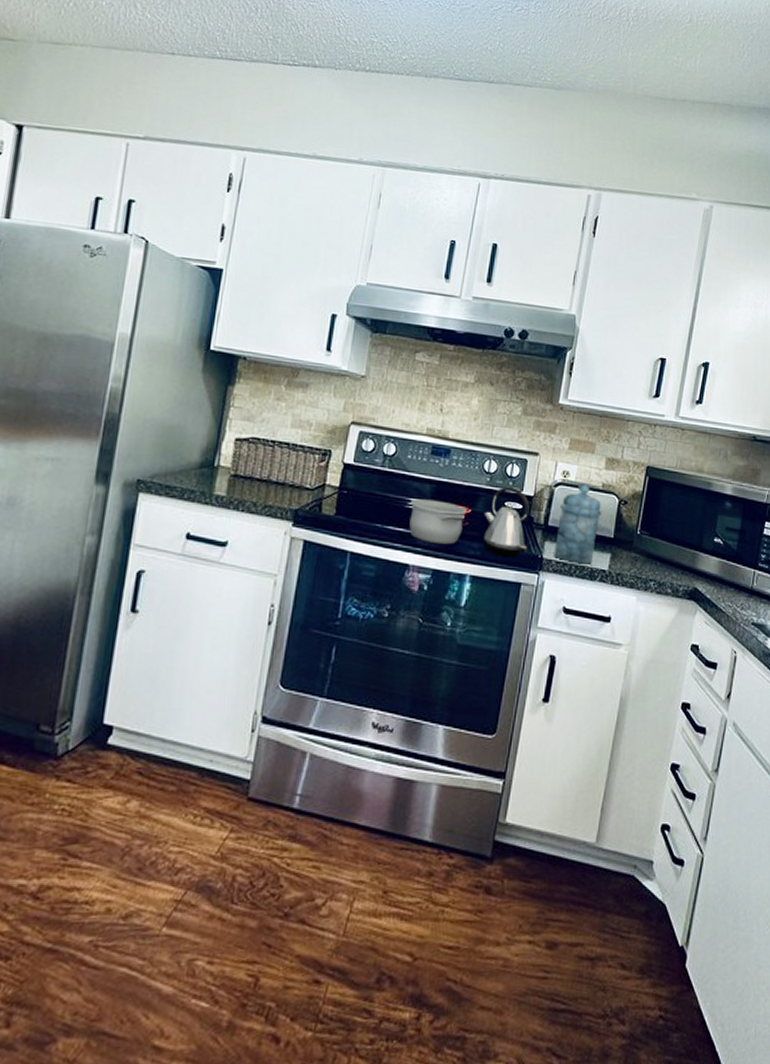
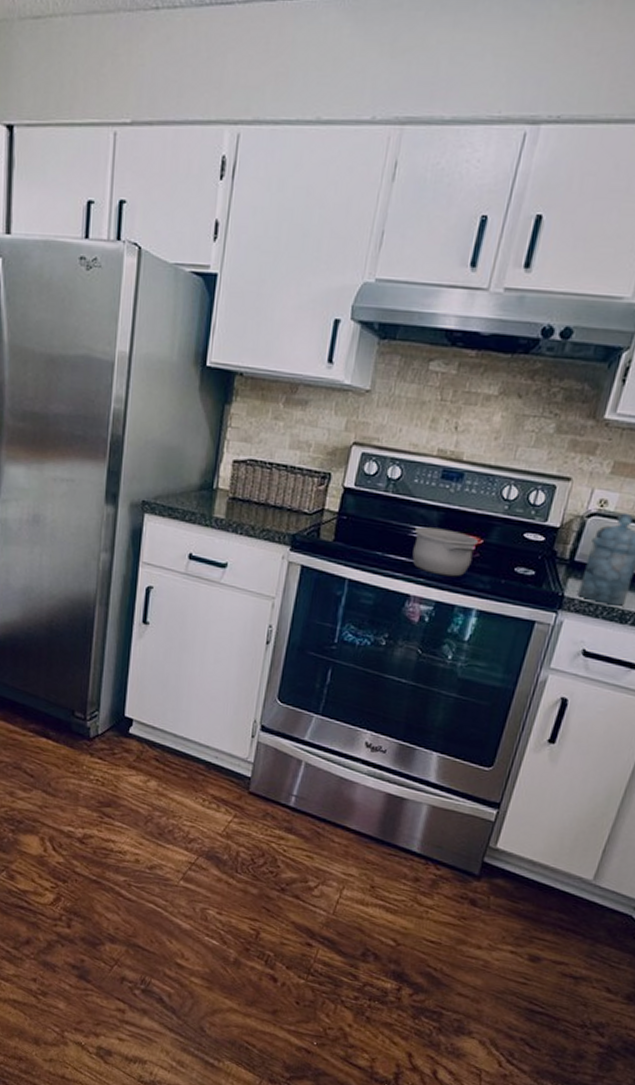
kettle: present [482,487,531,557] -> none [494,516,555,593]

